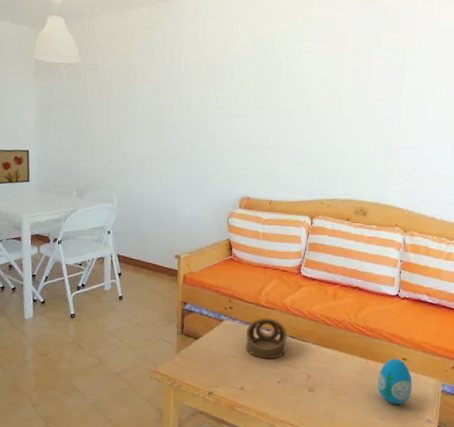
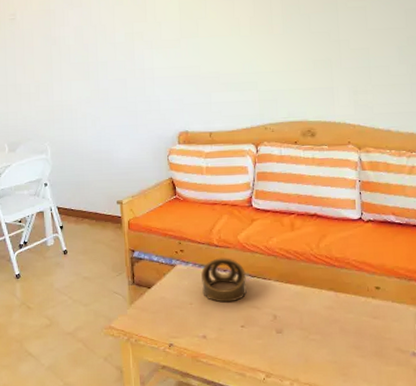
decorative egg: present [377,358,412,405] -> none [351,288,391,339]

